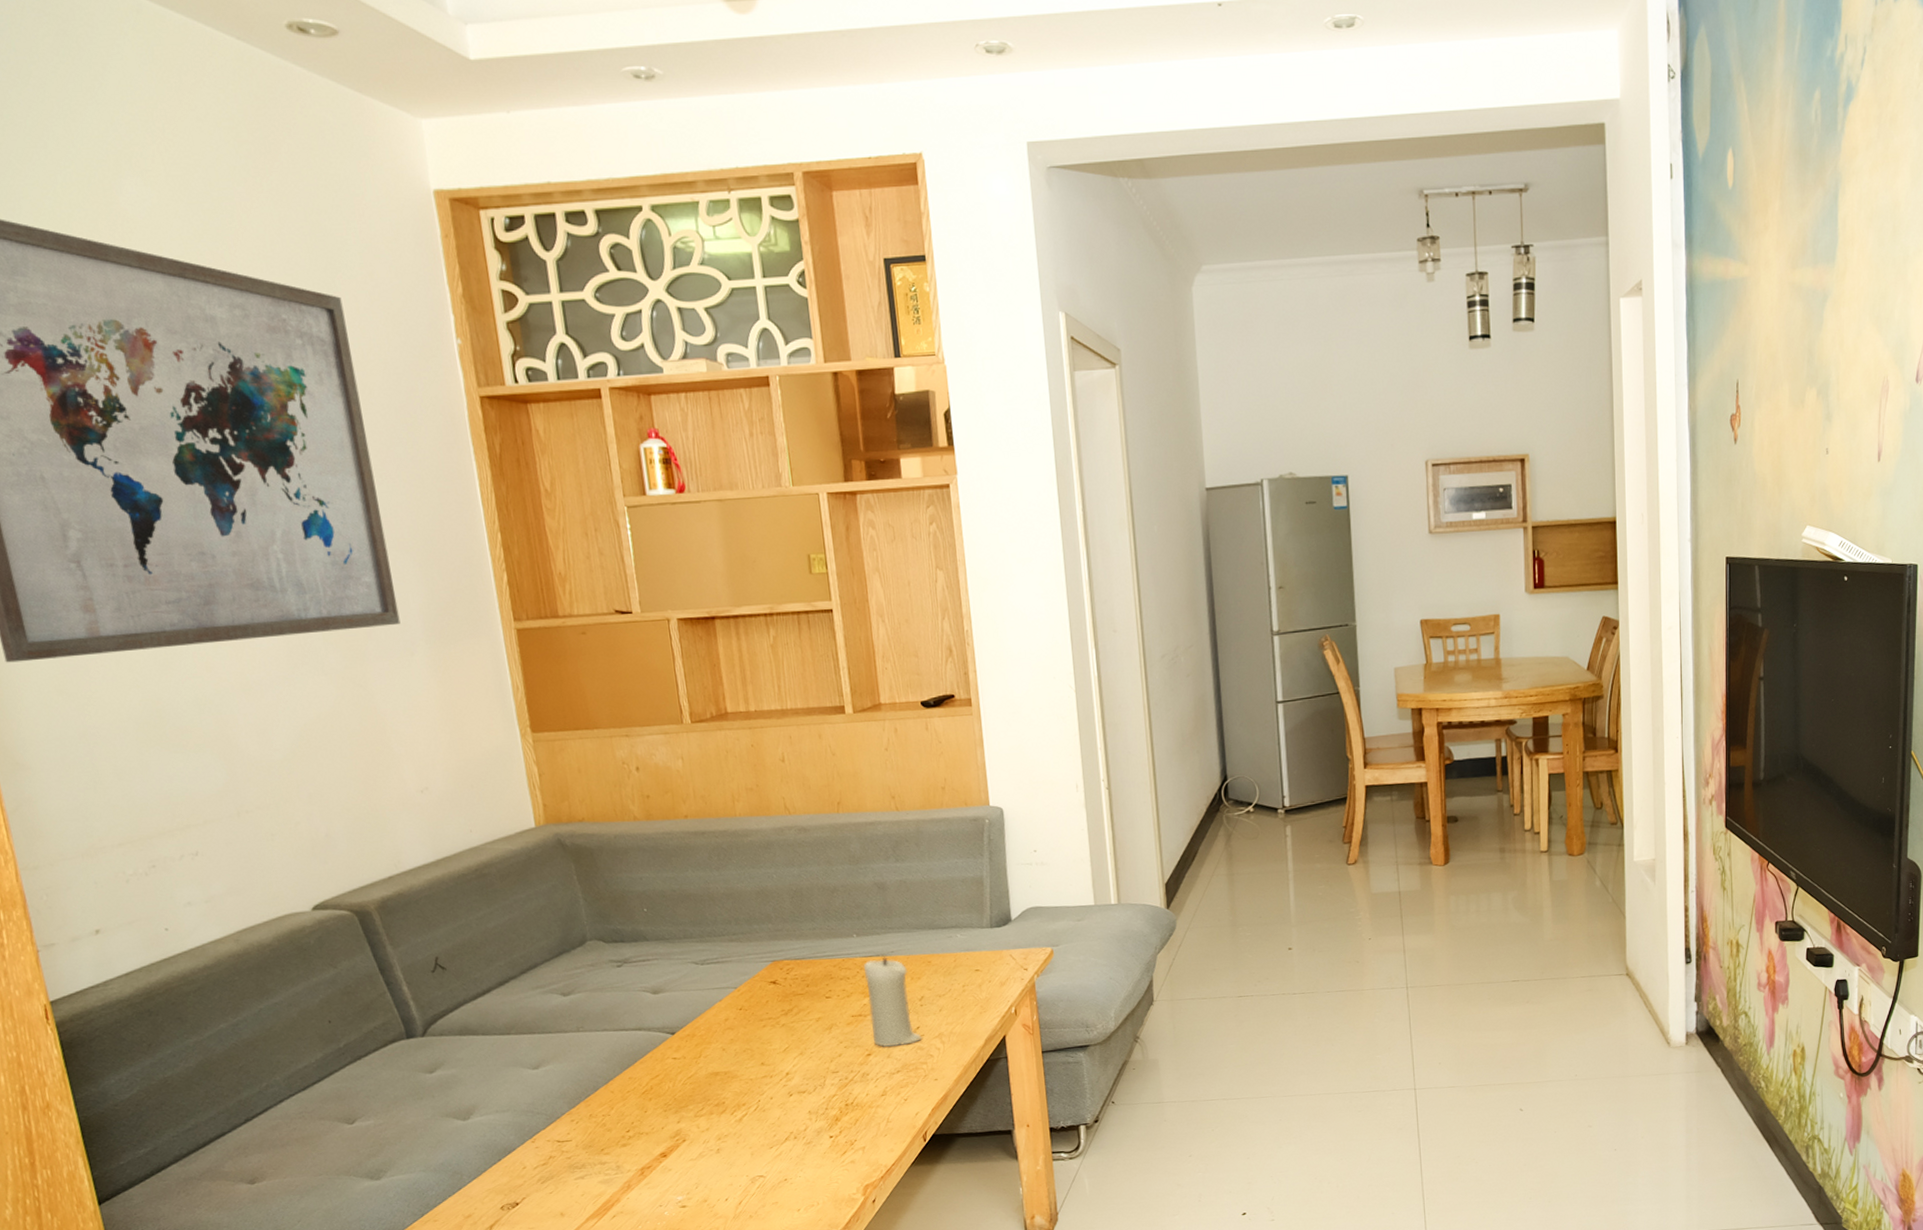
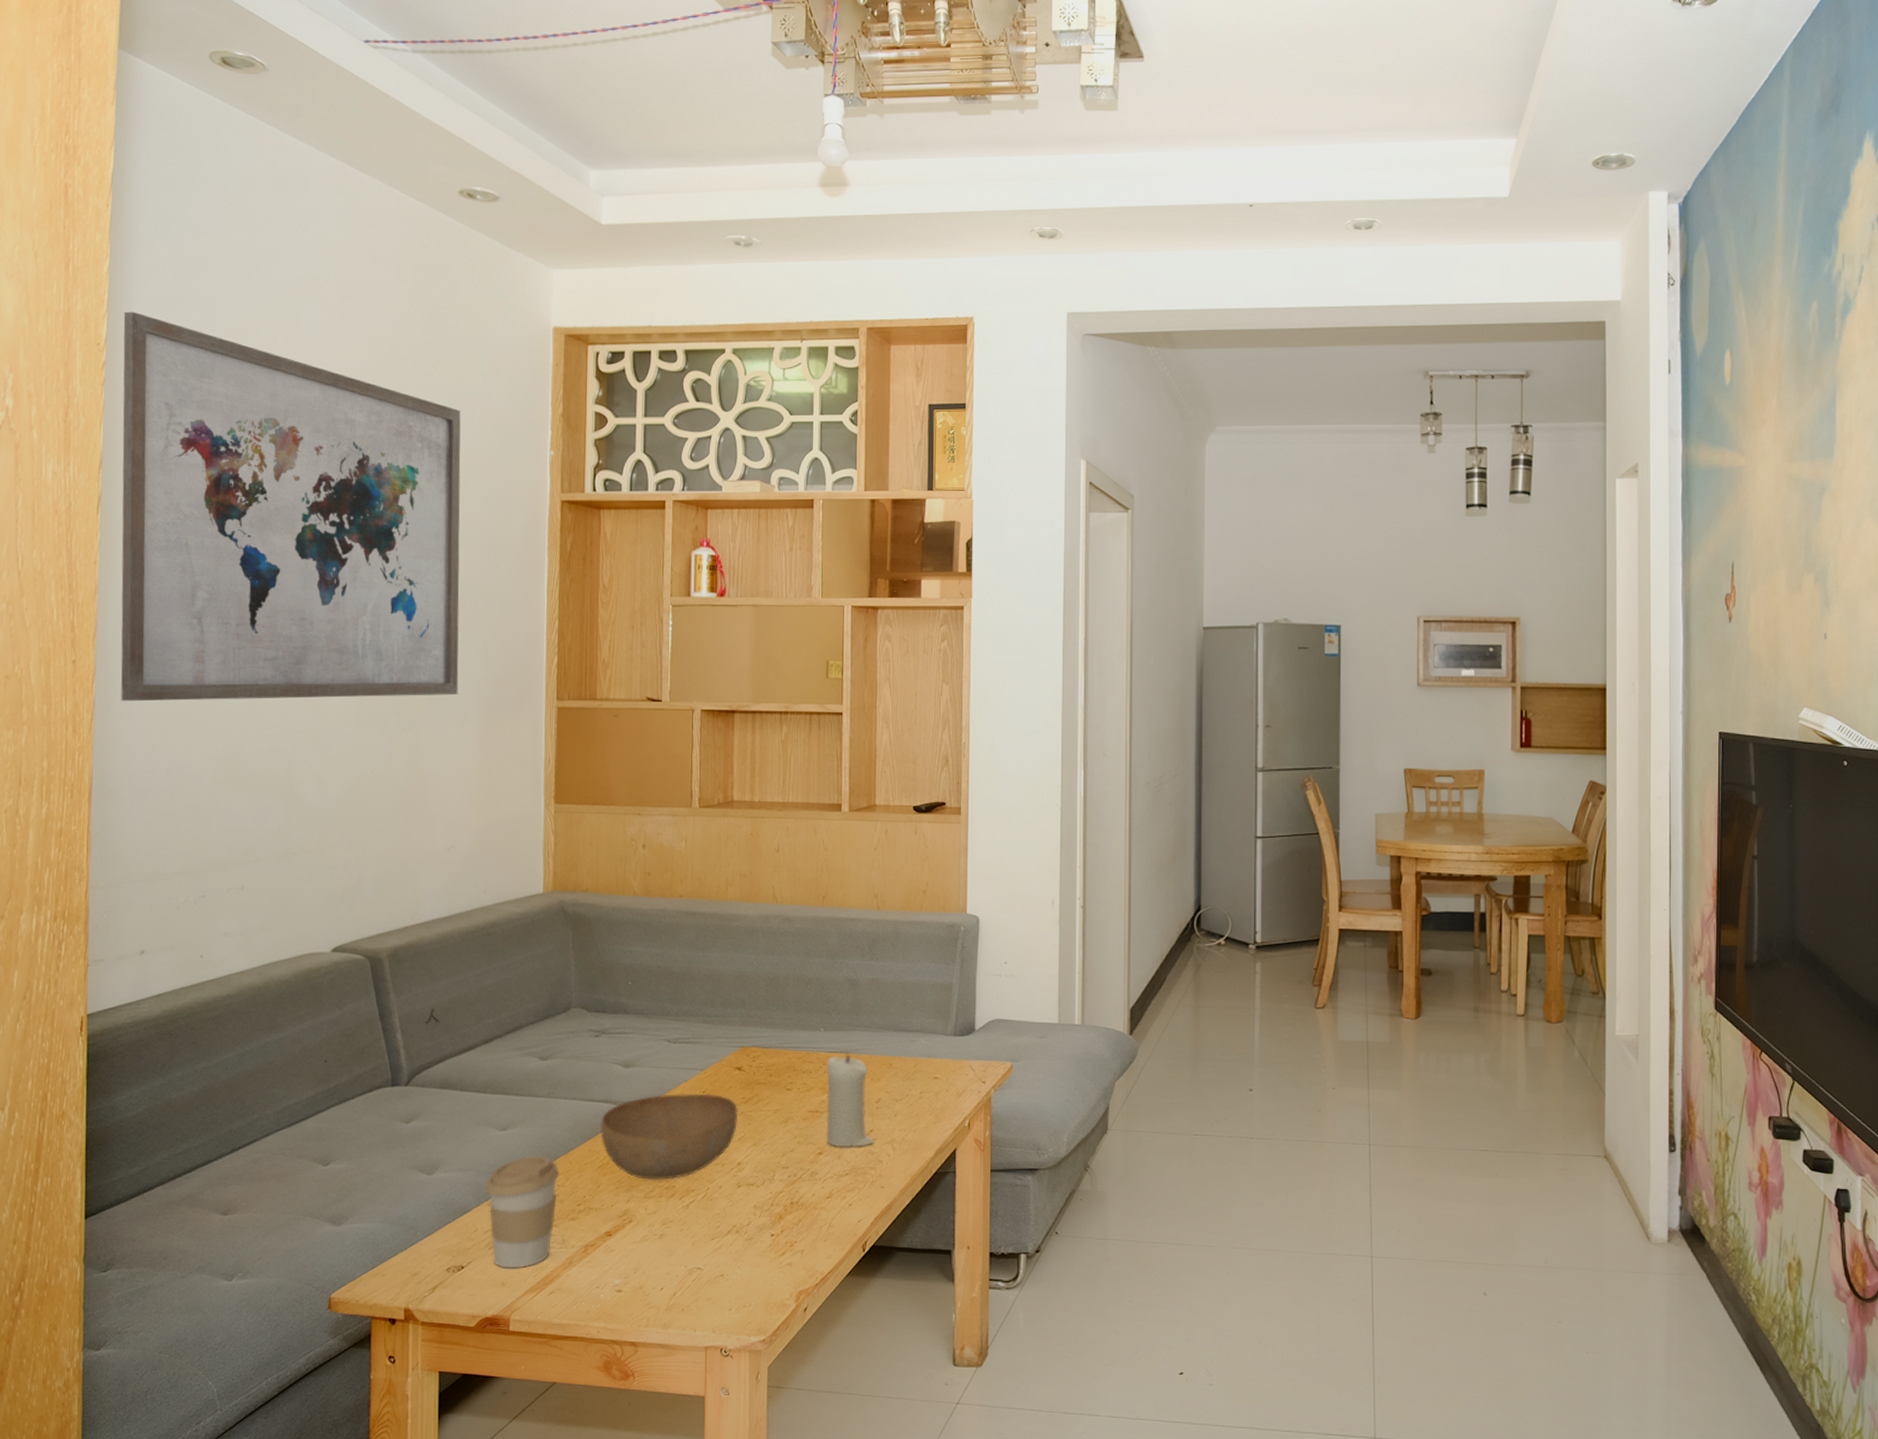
coffee cup: none [525,1088,607,1200] -> present [485,1155,560,1269]
bowl: none [636,1010,781,1100] -> present [600,1093,739,1180]

